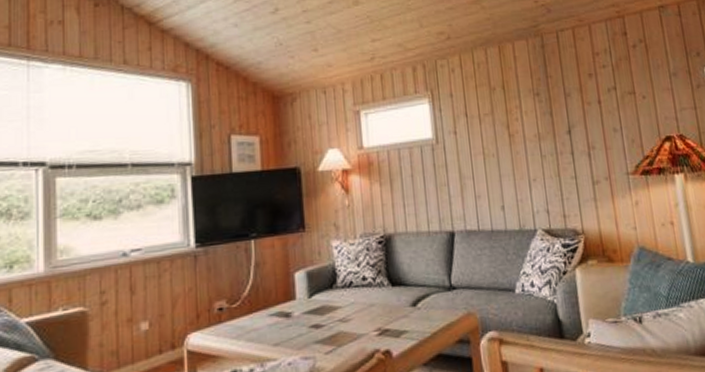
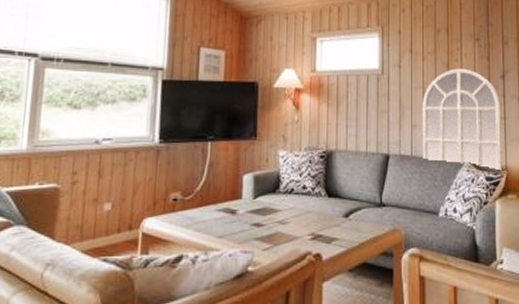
mirror: none [484,127,579,236] -> present [423,68,503,171]

